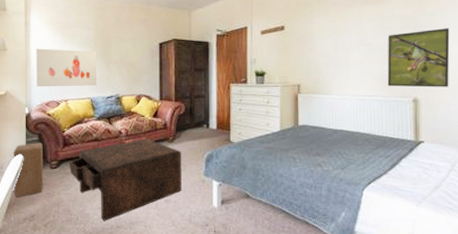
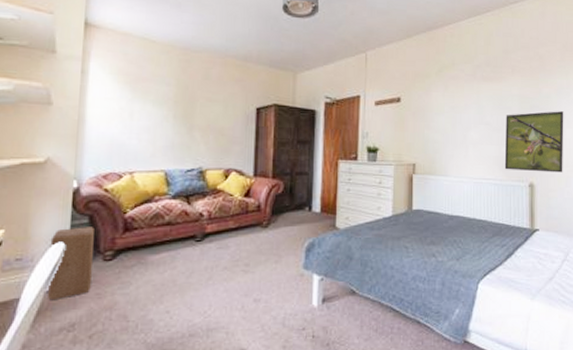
wall art: present [36,48,96,87] -> none [91,104,176,156]
coffee table: present [68,139,182,221] -> none [129,223,277,328]

